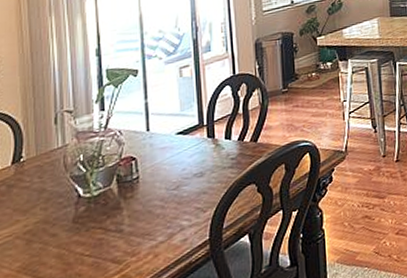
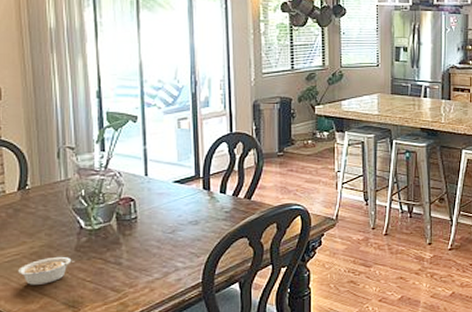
legume: none [10,231,72,269] -> present [18,256,75,285]

